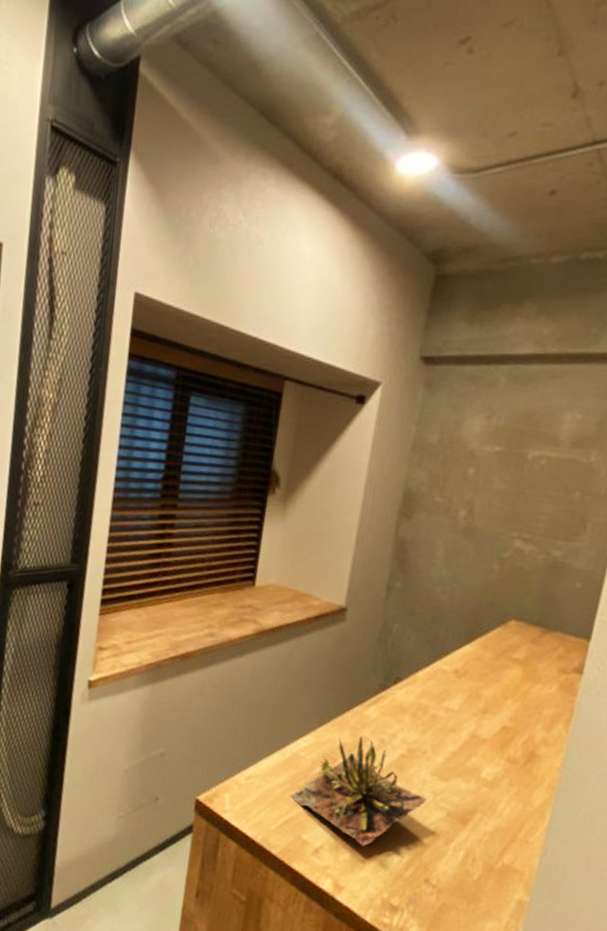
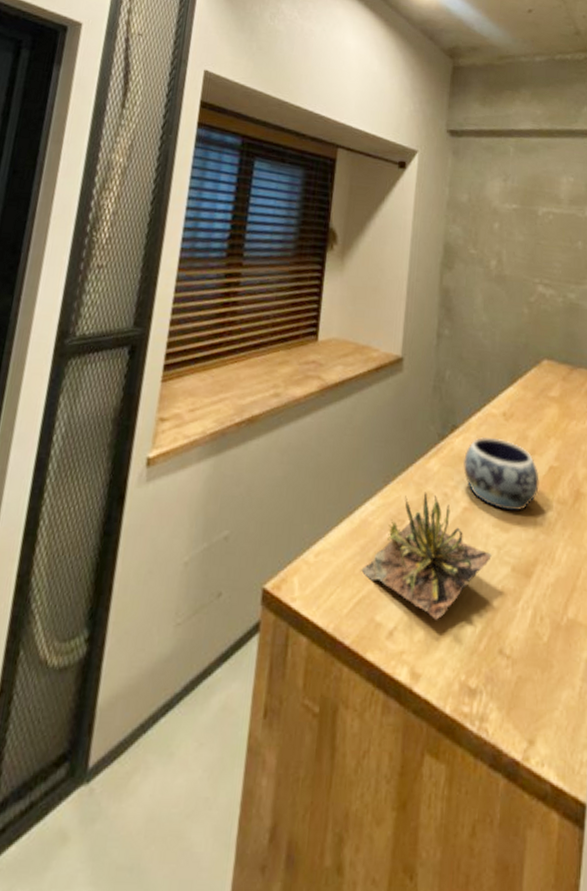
decorative bowl: none [404,691,489,764] -> present [463,436,539,511]

